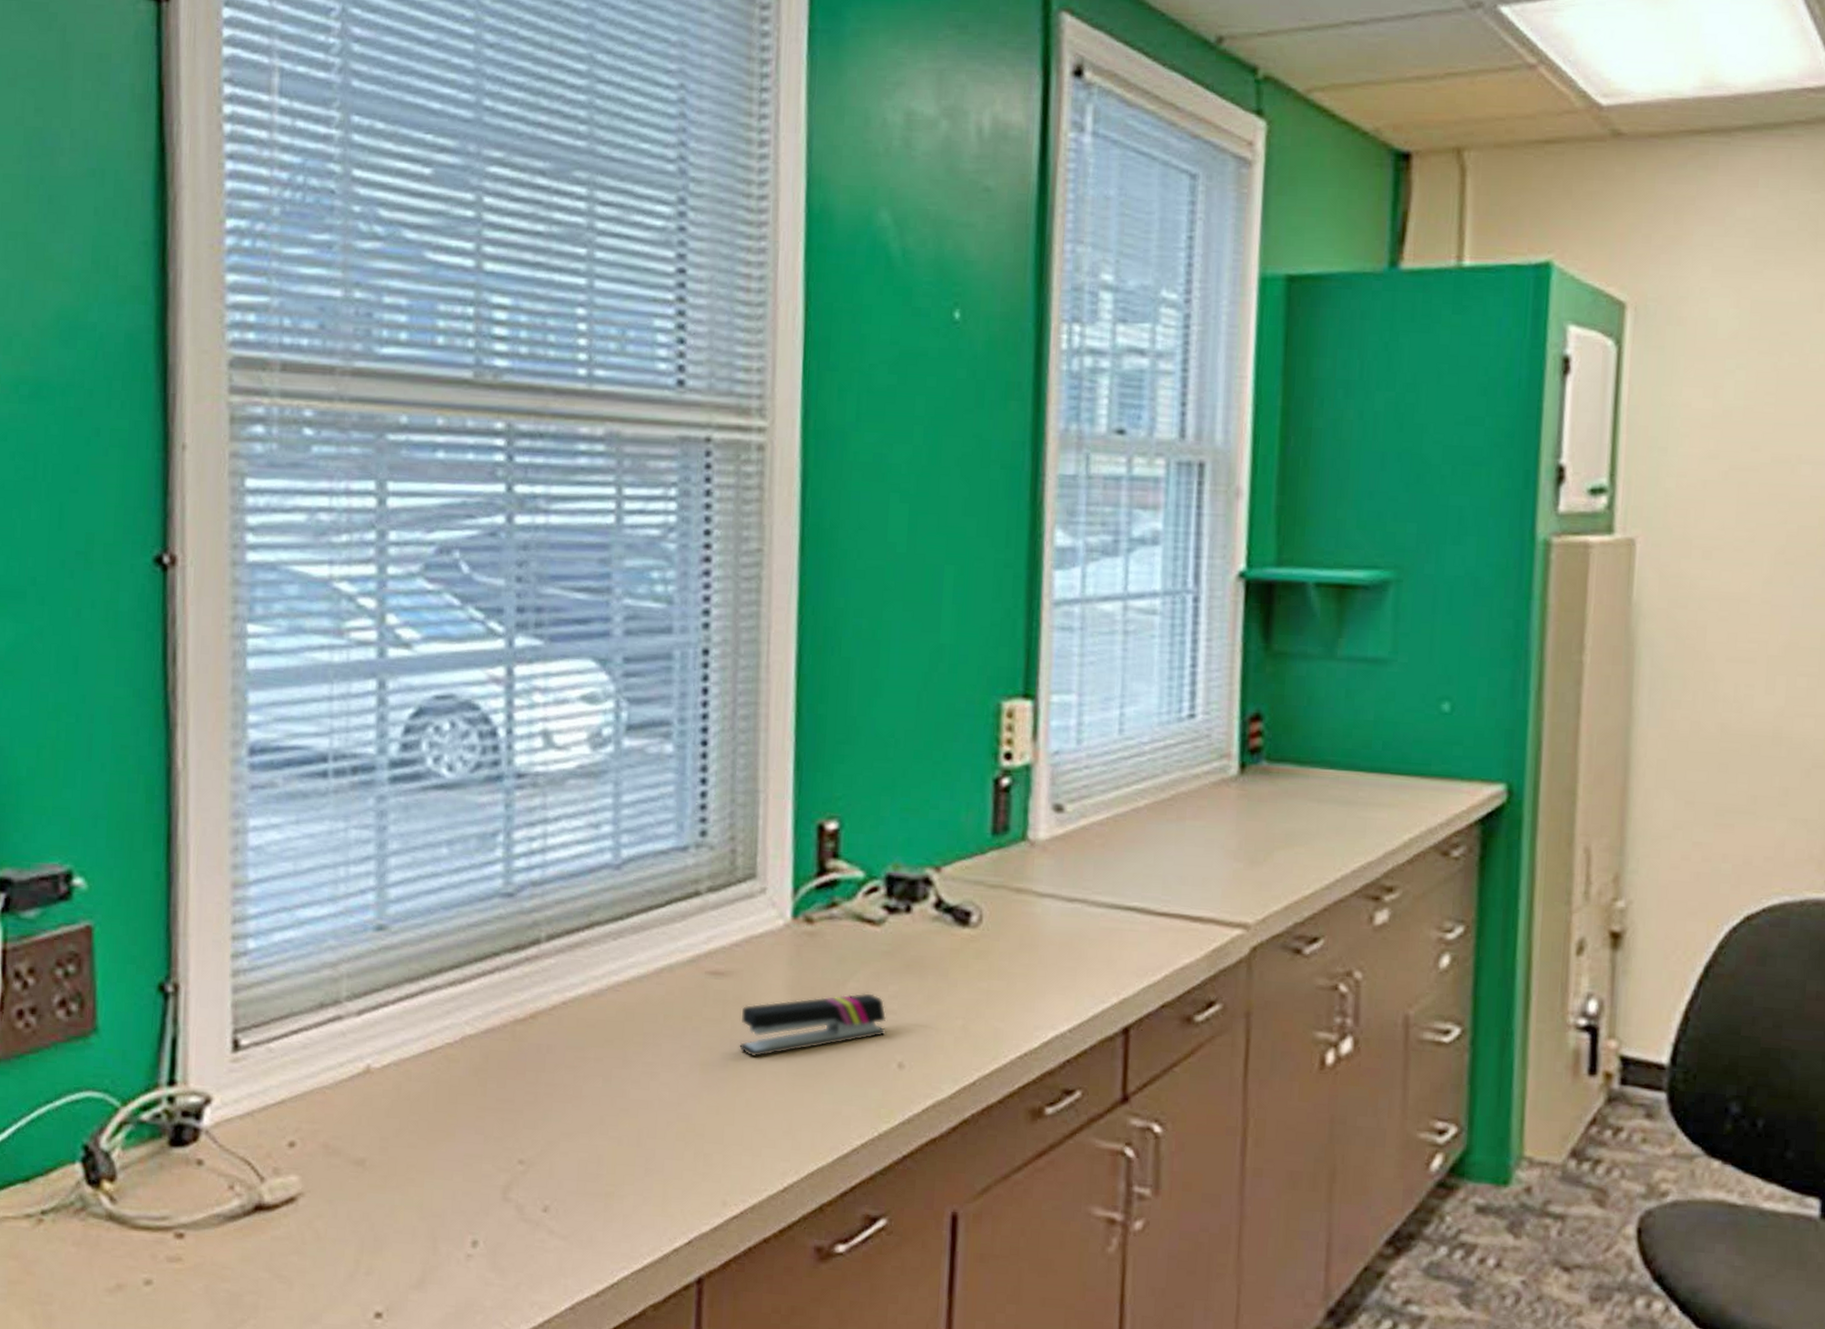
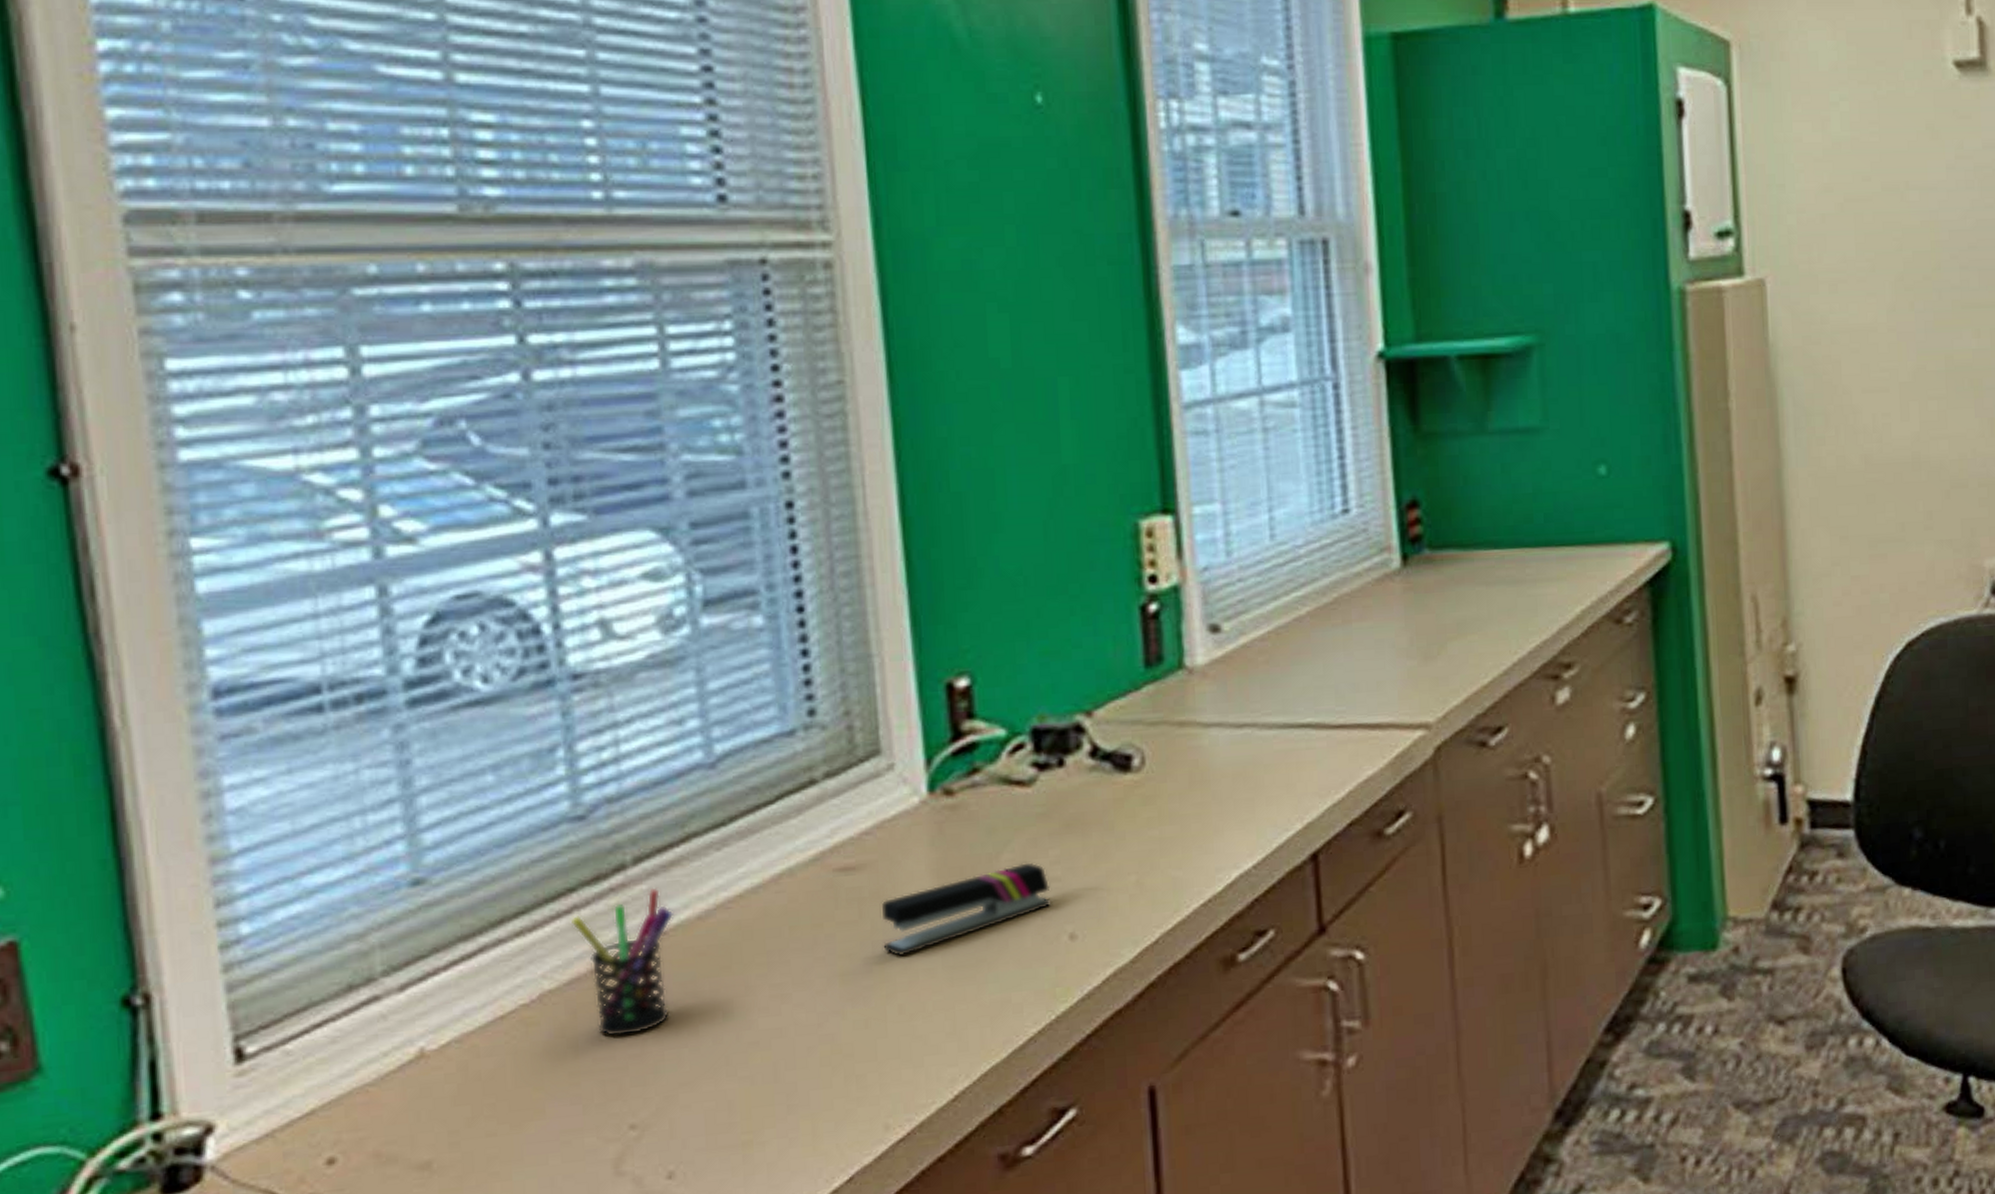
pen holder: none [492,963,573,1085] -> present [570,888,673,1037]

